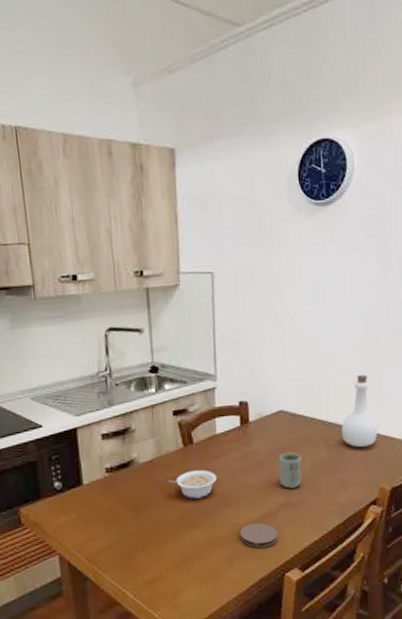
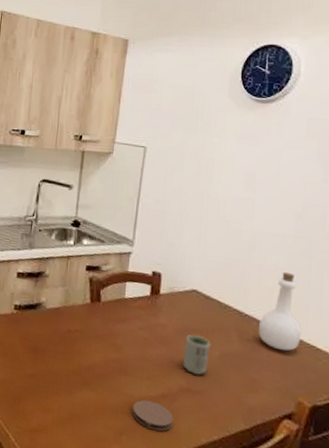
legume: present [168,470,216,499] -> none [70,328,118,359]

